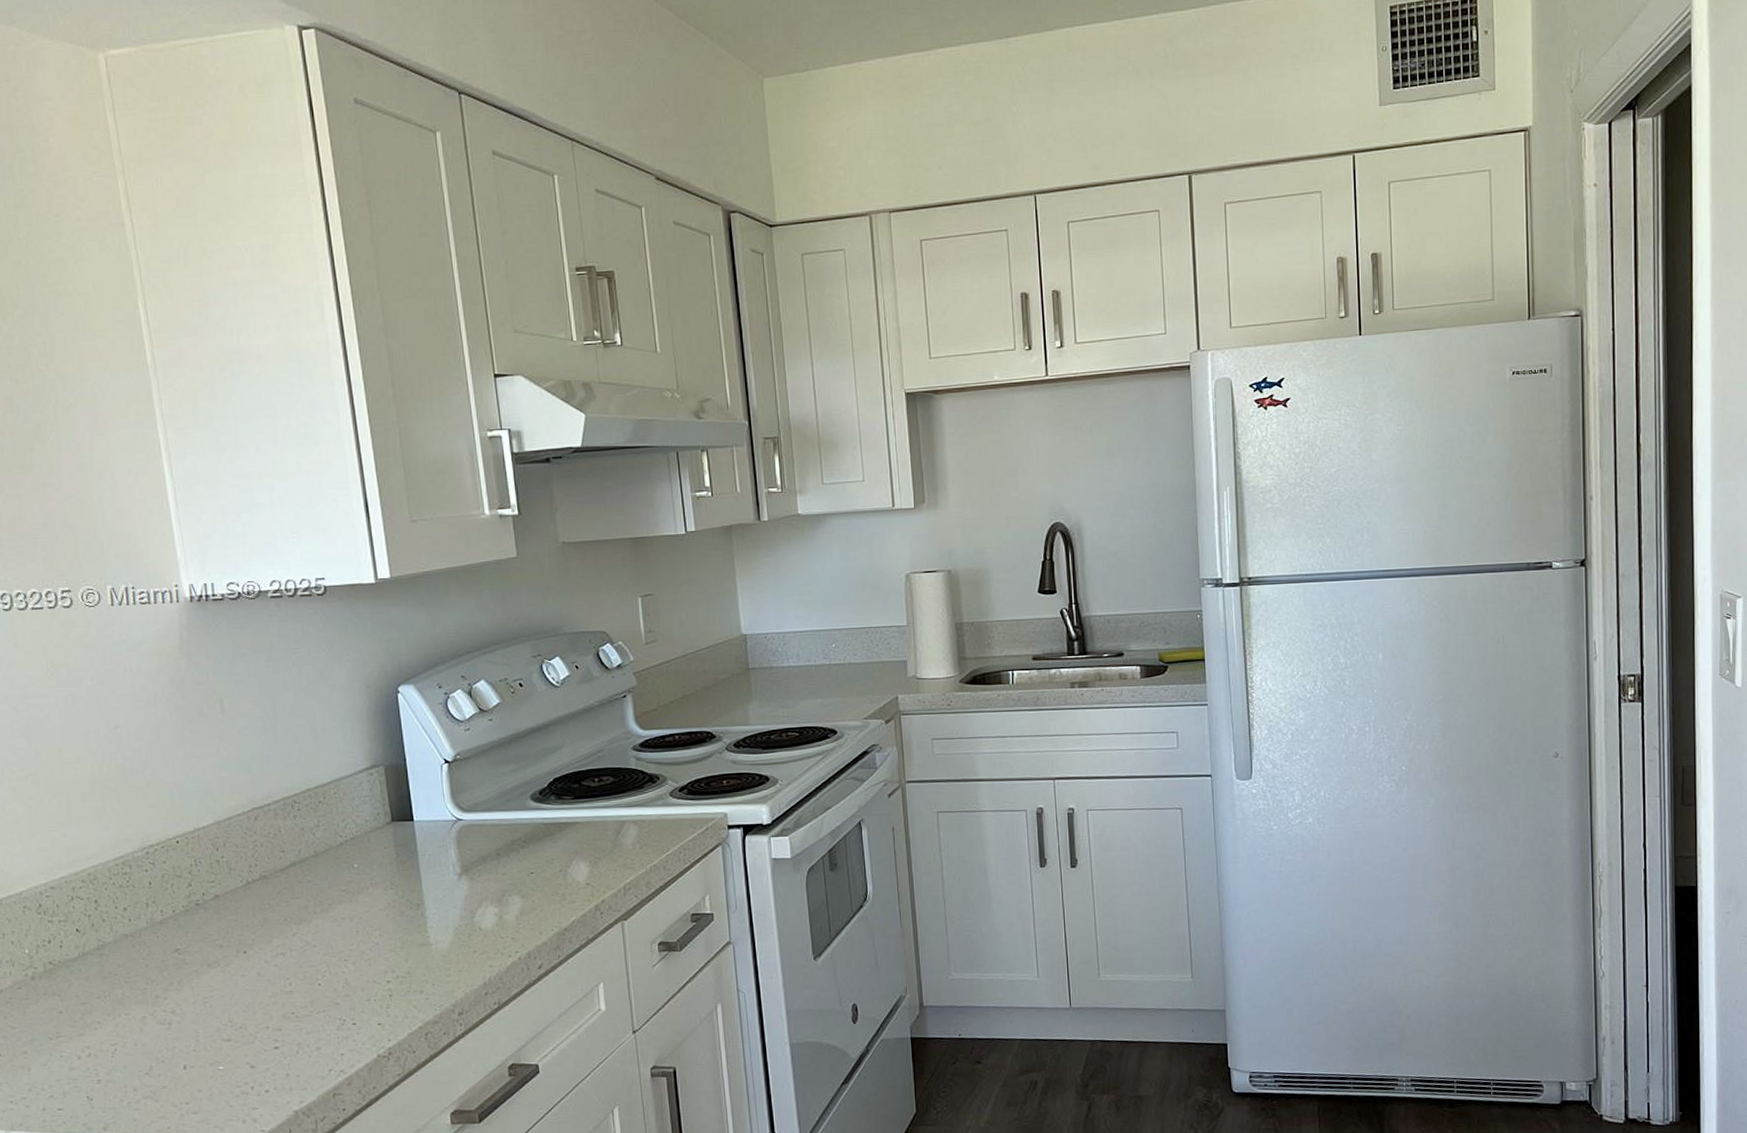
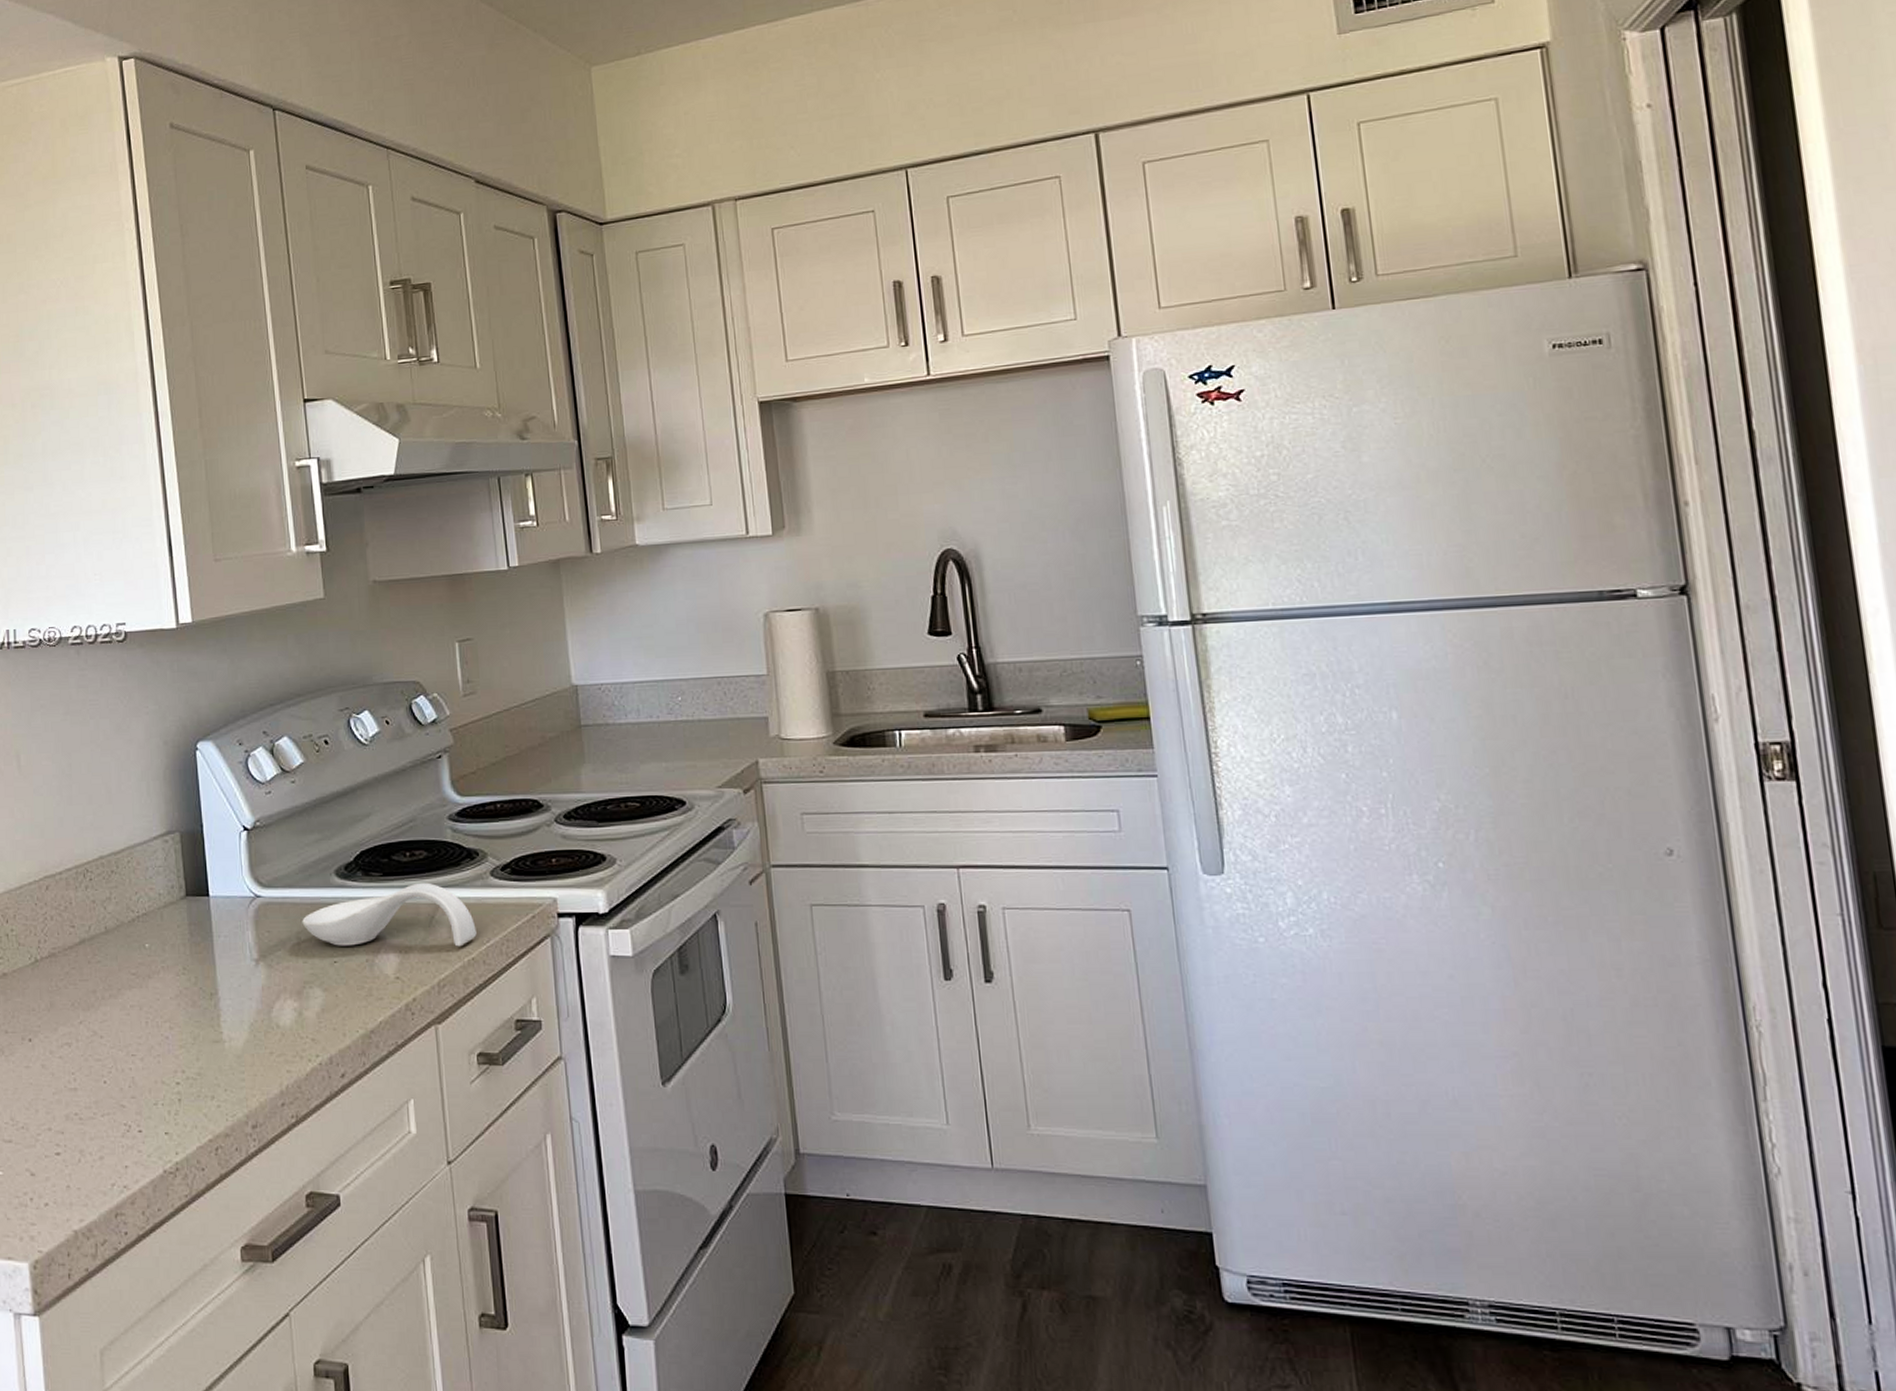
spoon rest: none [501,803,658,860] -> present [302,882,477,947]

